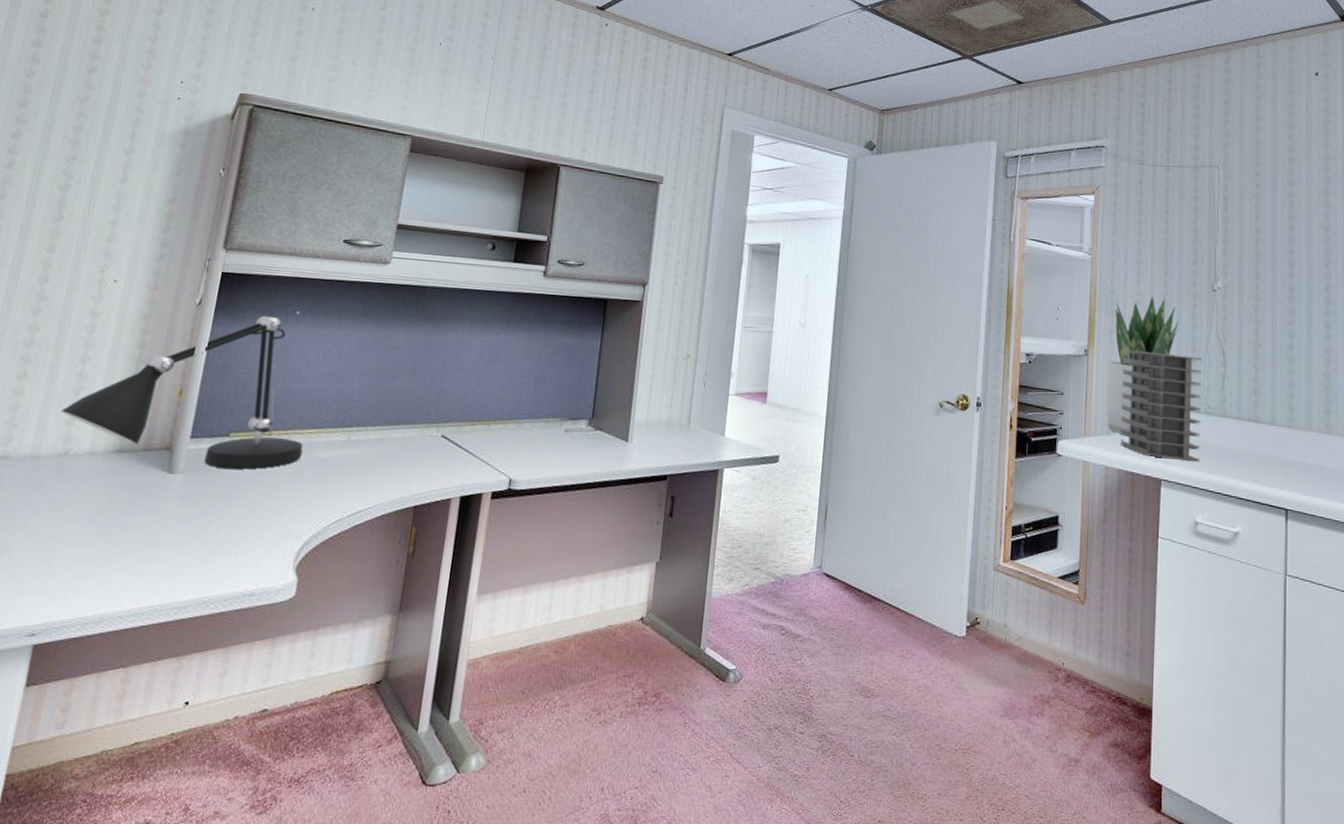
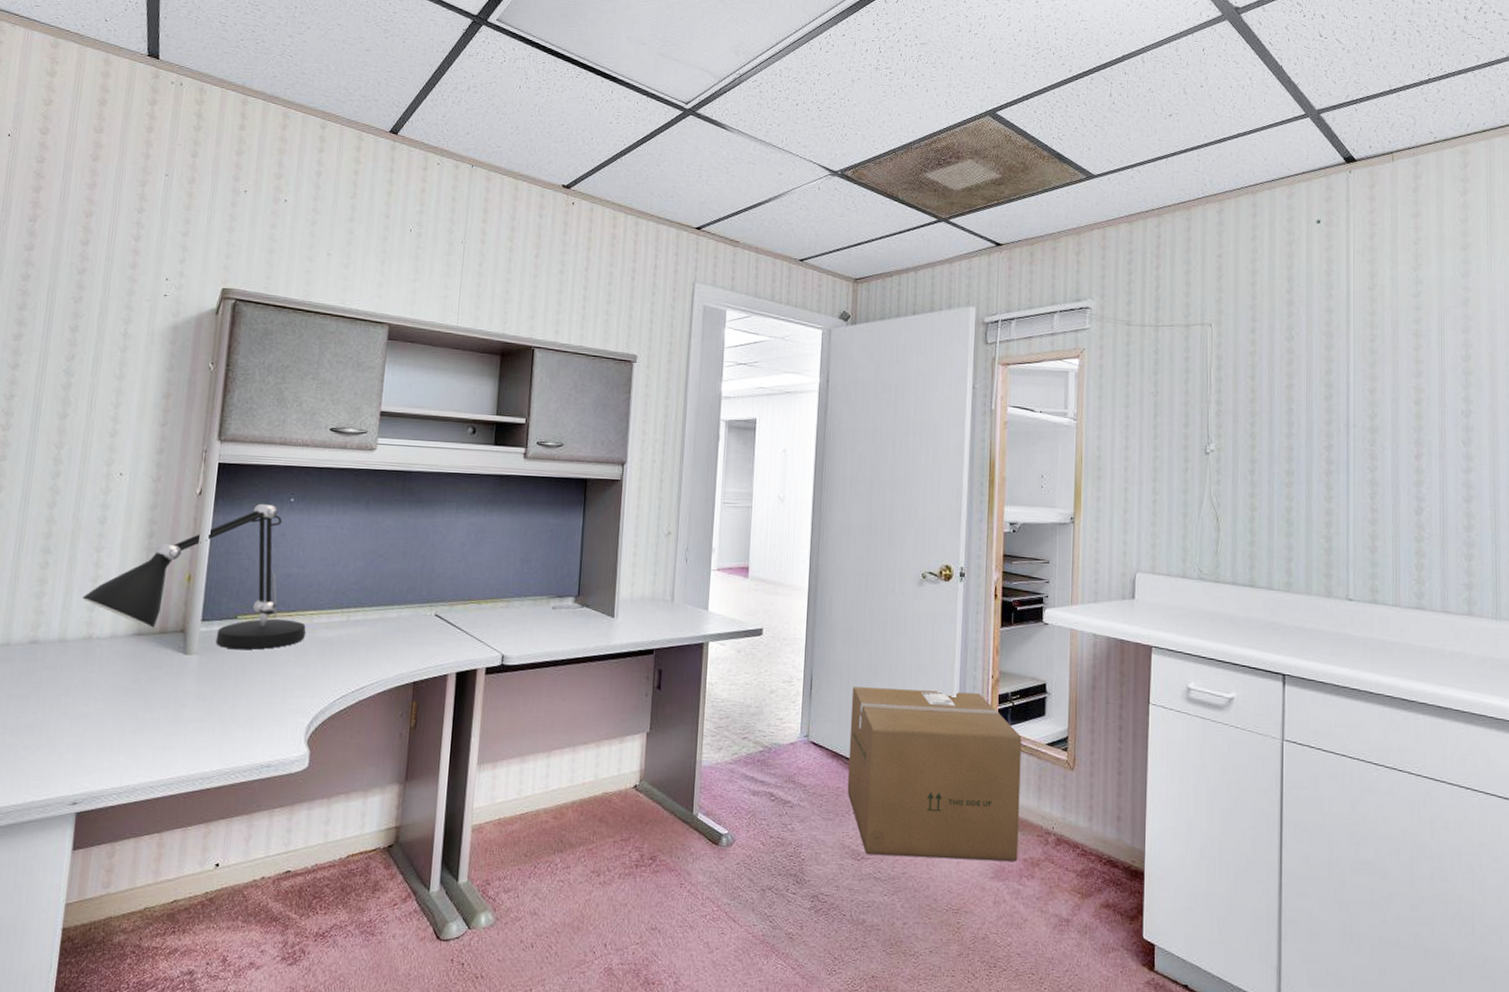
box: none [859,517,1034,698] -> present [847,687,1022,861]
planter: present [1106,297,1179,436] -> none [1093,462,1169,604]
file organizer: present [1119,349,1202,462] -> none [1108,516,1195,629]

